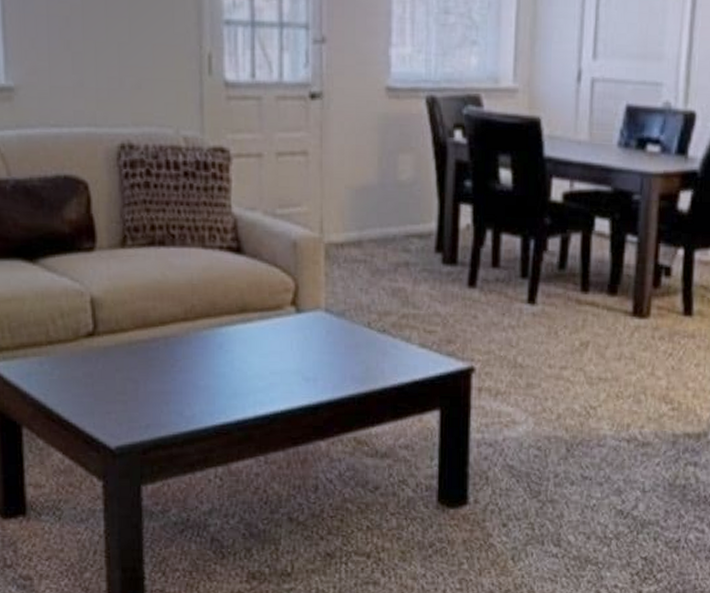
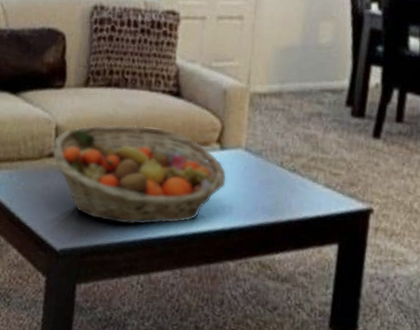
fruit basket: none [90,290,307,410] -> present [52,124,226,225]

